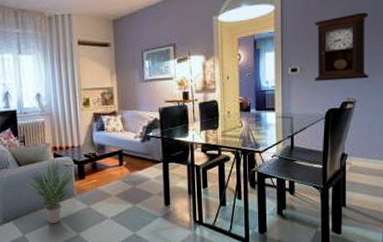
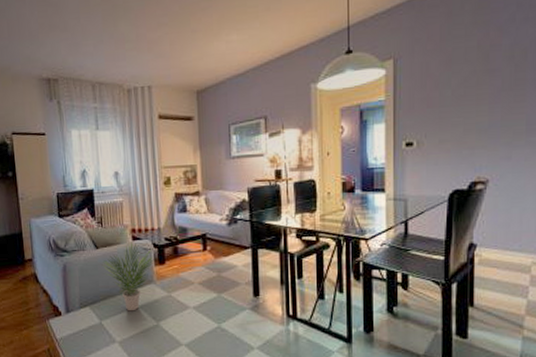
pendulum clock: present [315,12,369,81] -> none [435,74,506,157]

